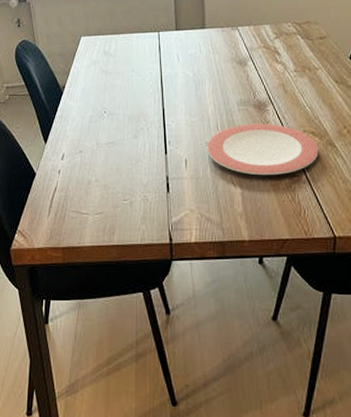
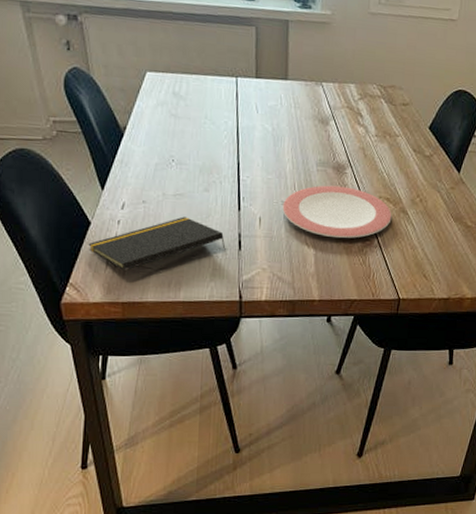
notepad: none [33,163,155,217] -> present [88,216,226,270]

